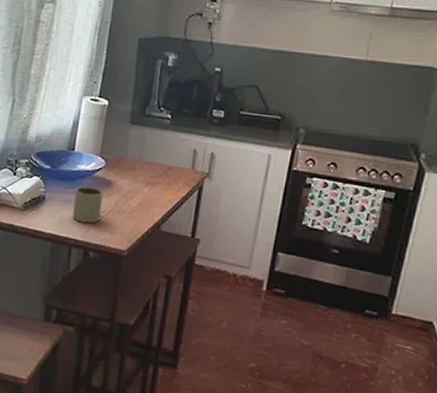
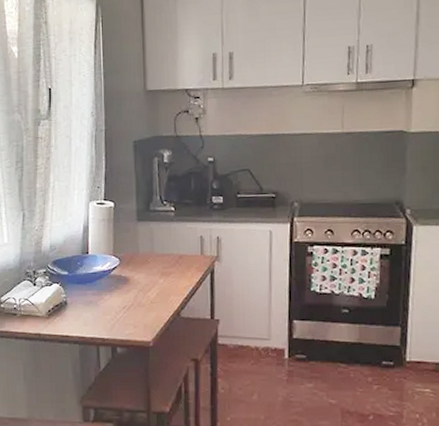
mug: present [72,186,104,224] -> none [94,286,123,321]

